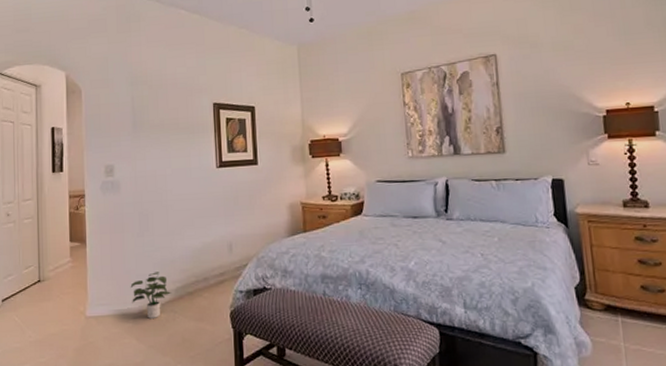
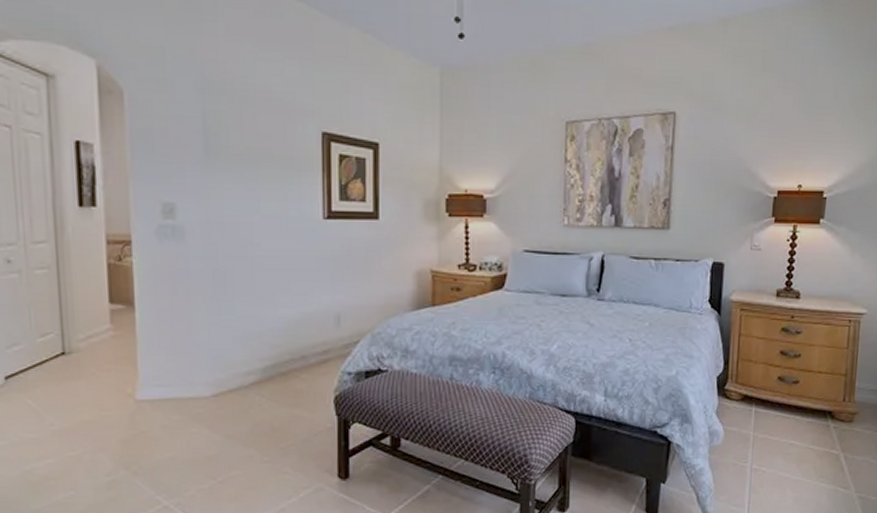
potted plant: present [130,272,172,319] -> none [200,346,258,403]

